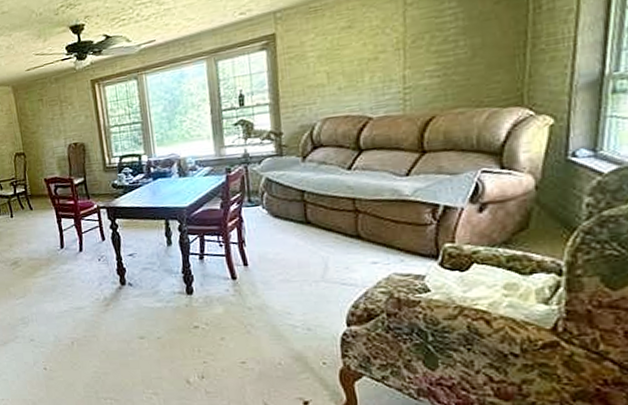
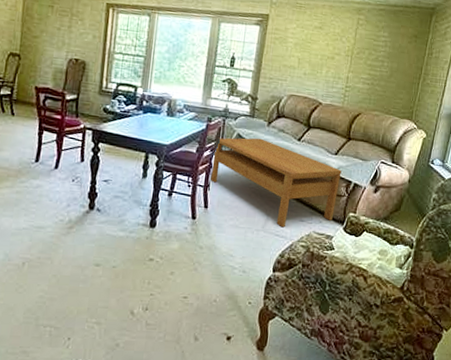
coffee table: none [241,177,421,274] -> present [211,137,342,228]

